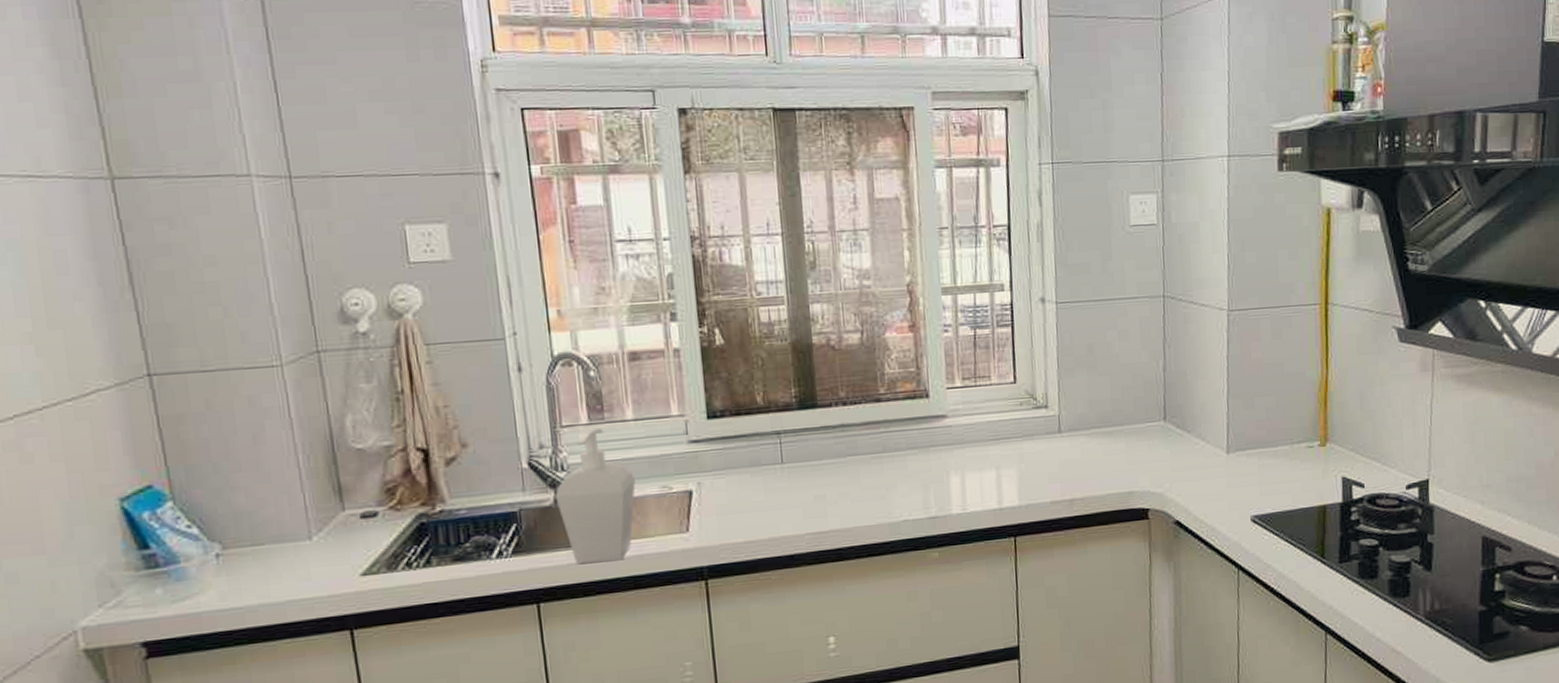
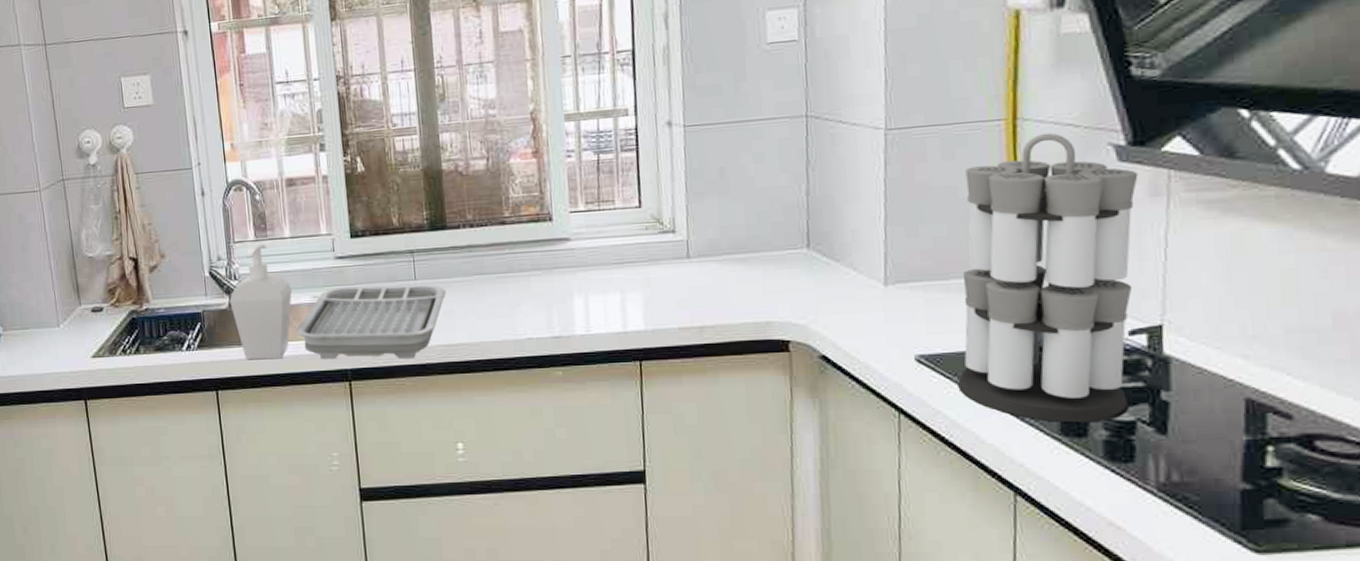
dish rack: none [639,468,817,558] -> present [295,284,446,360]
spice rack: none [1283,316,1413,567] -> present [958,132,1138,423]

